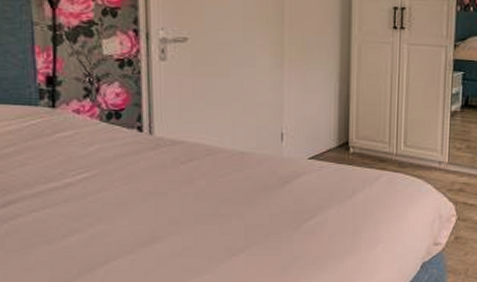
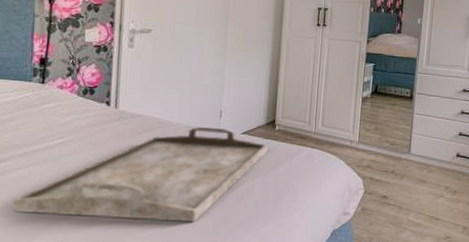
serving tray: none [29,152,341,264] -> present [12,126,267,222]

